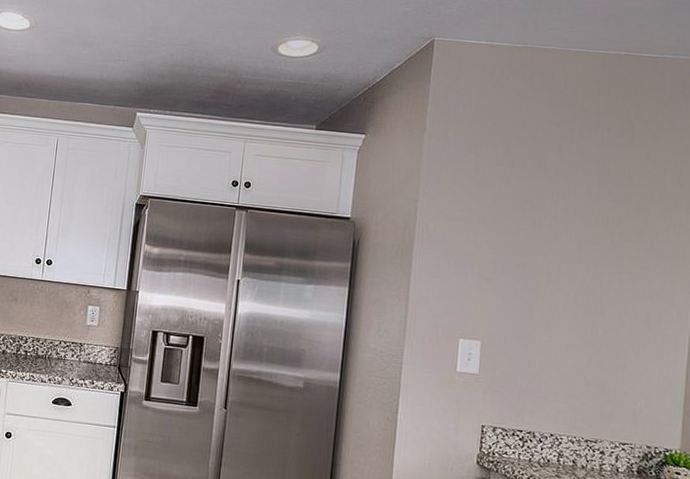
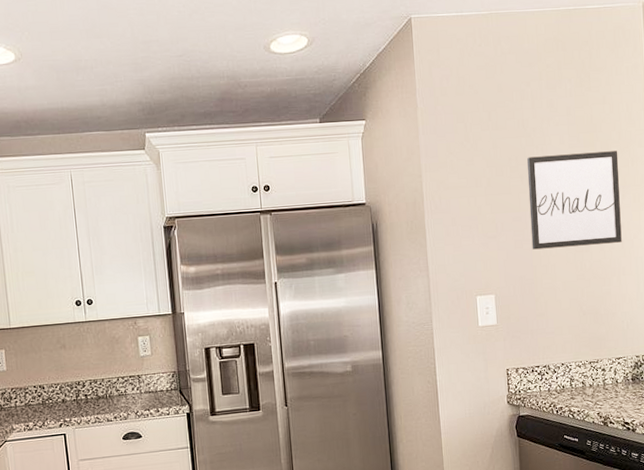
wall art: none [534,201,657,314] -> present [526,151,622,250]

